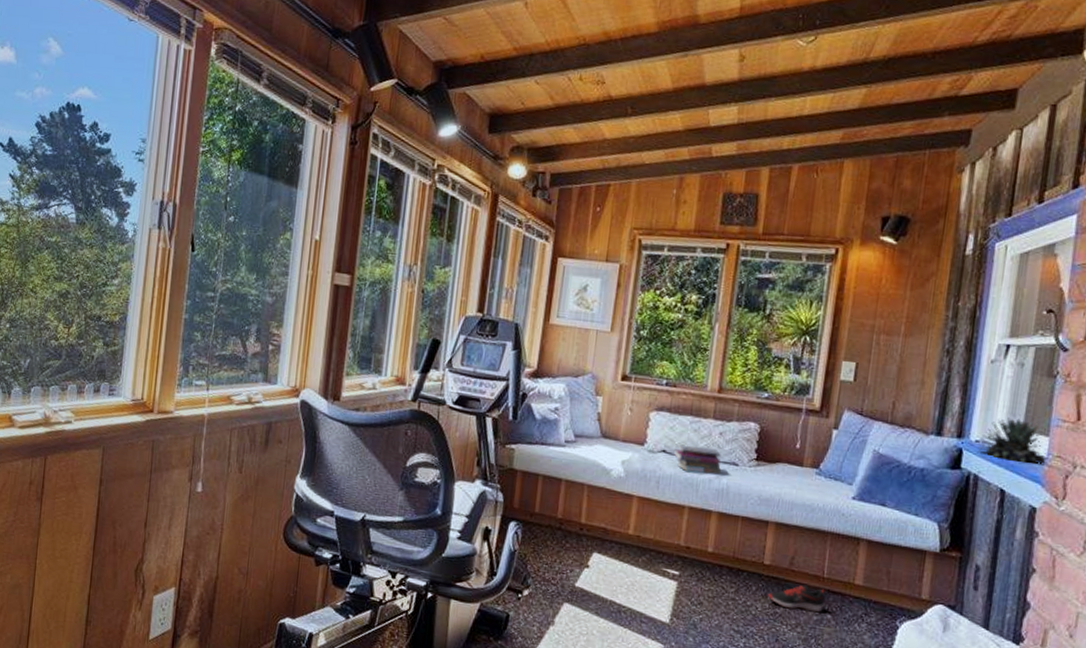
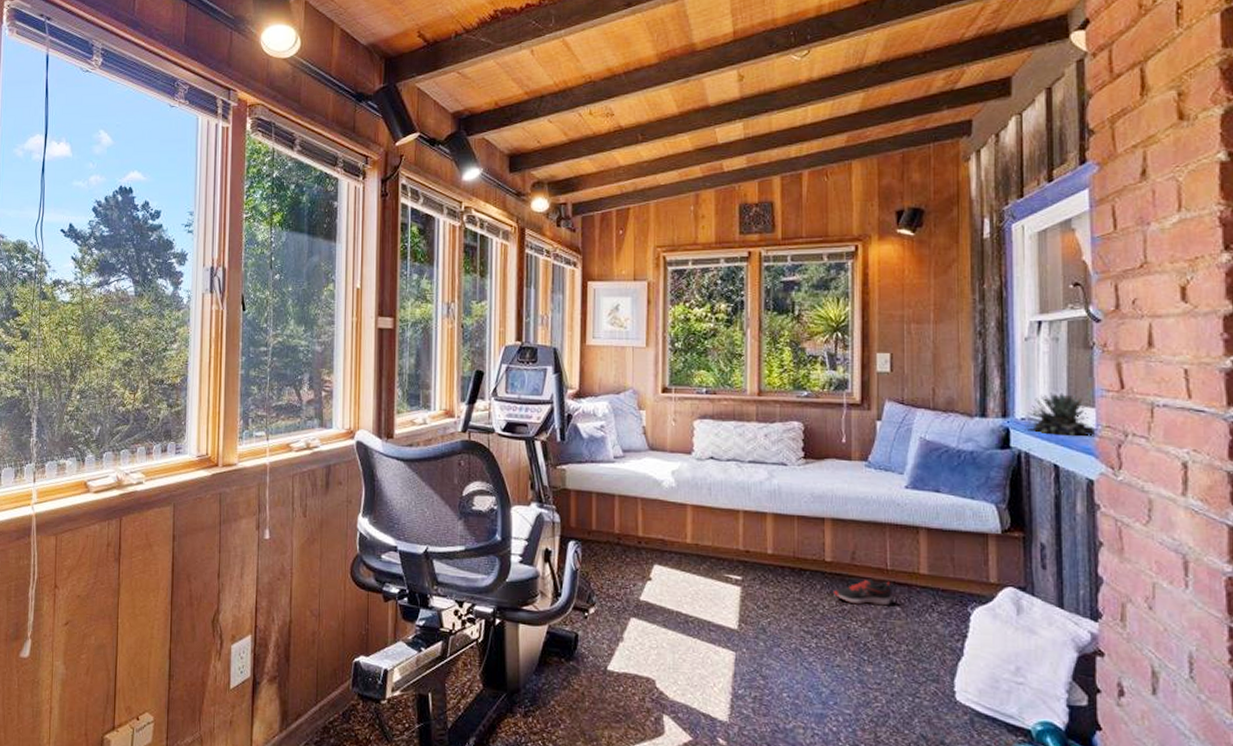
books: present [674,444,721,475] -> none [722,449,770,477]

